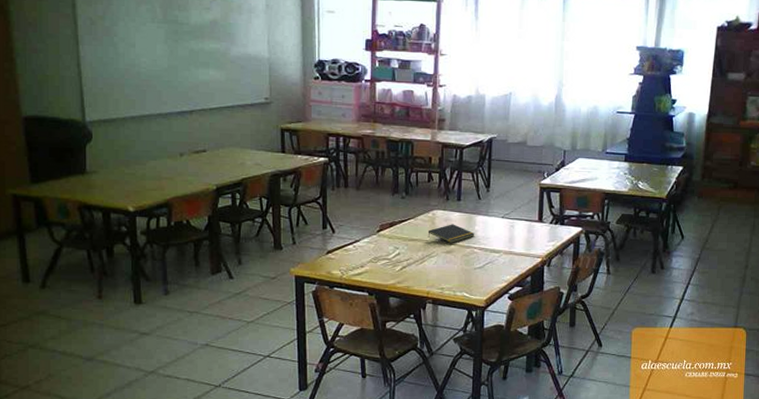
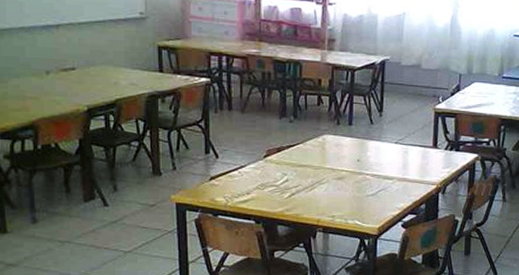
notepad: present [427,224,475,243] -> none [317,149,367,169]

